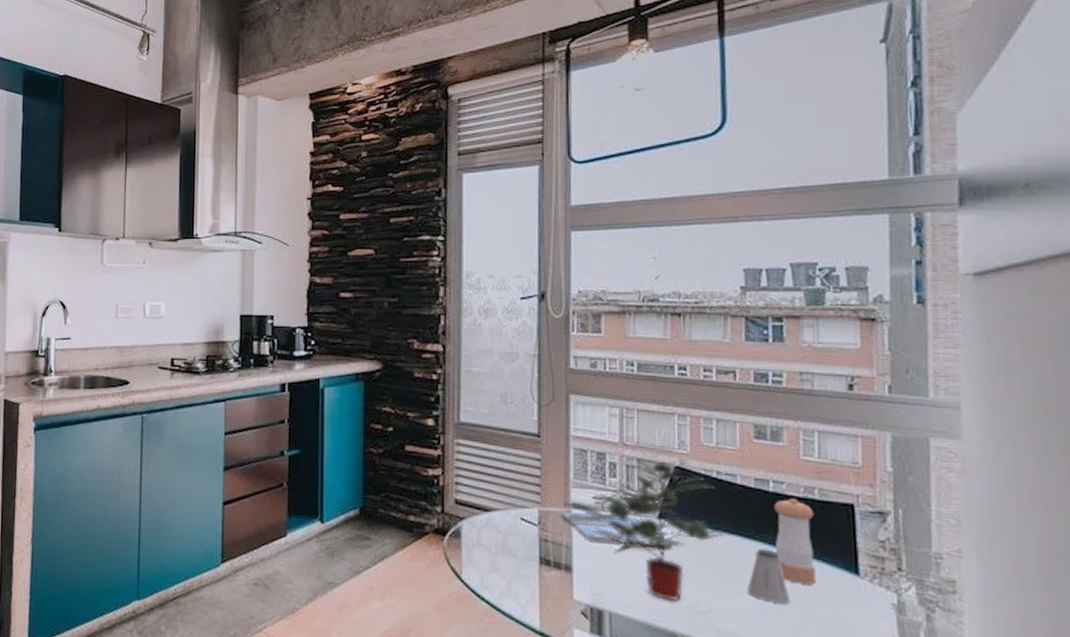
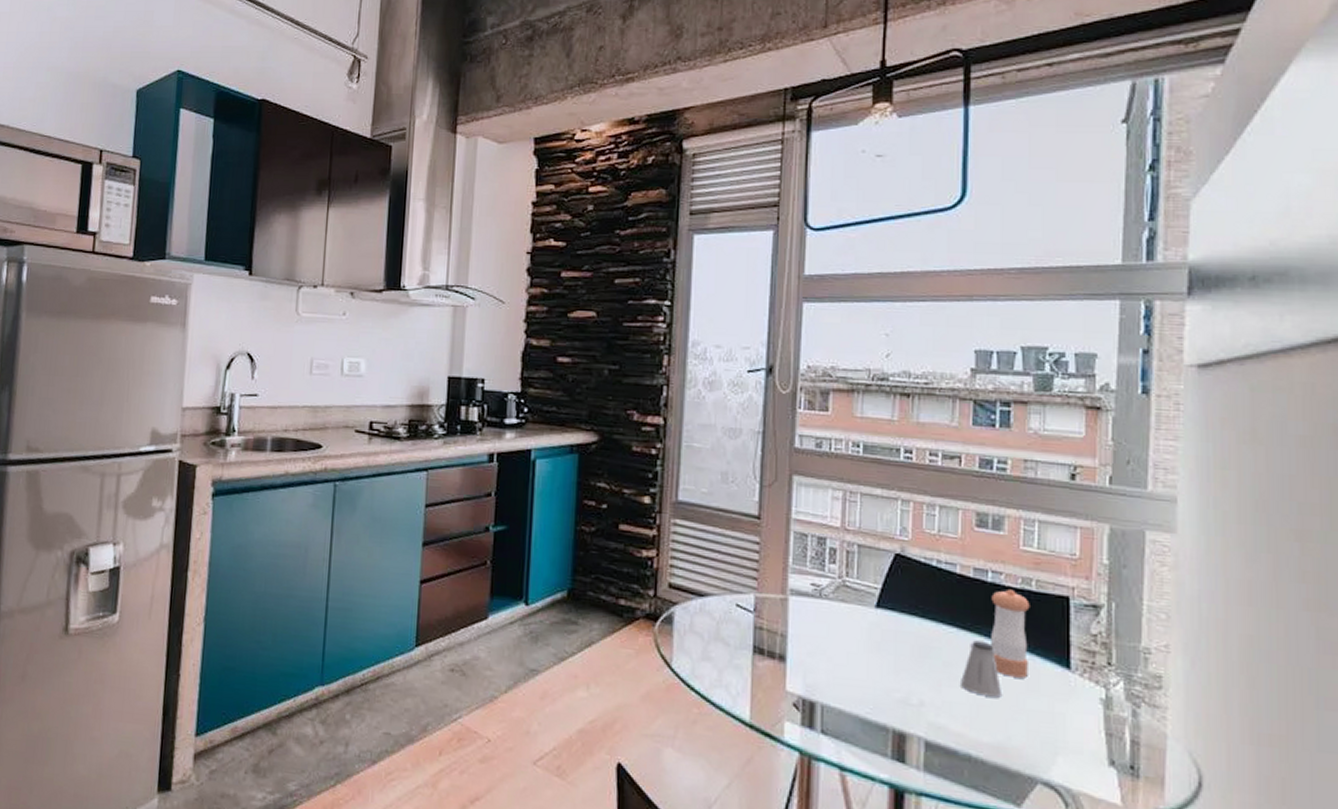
drink coaster: present [560,512,673,547] -> none [777,598,889,637]
potted plant: present [564,458,729,602] -> none [782,544,946,695]

